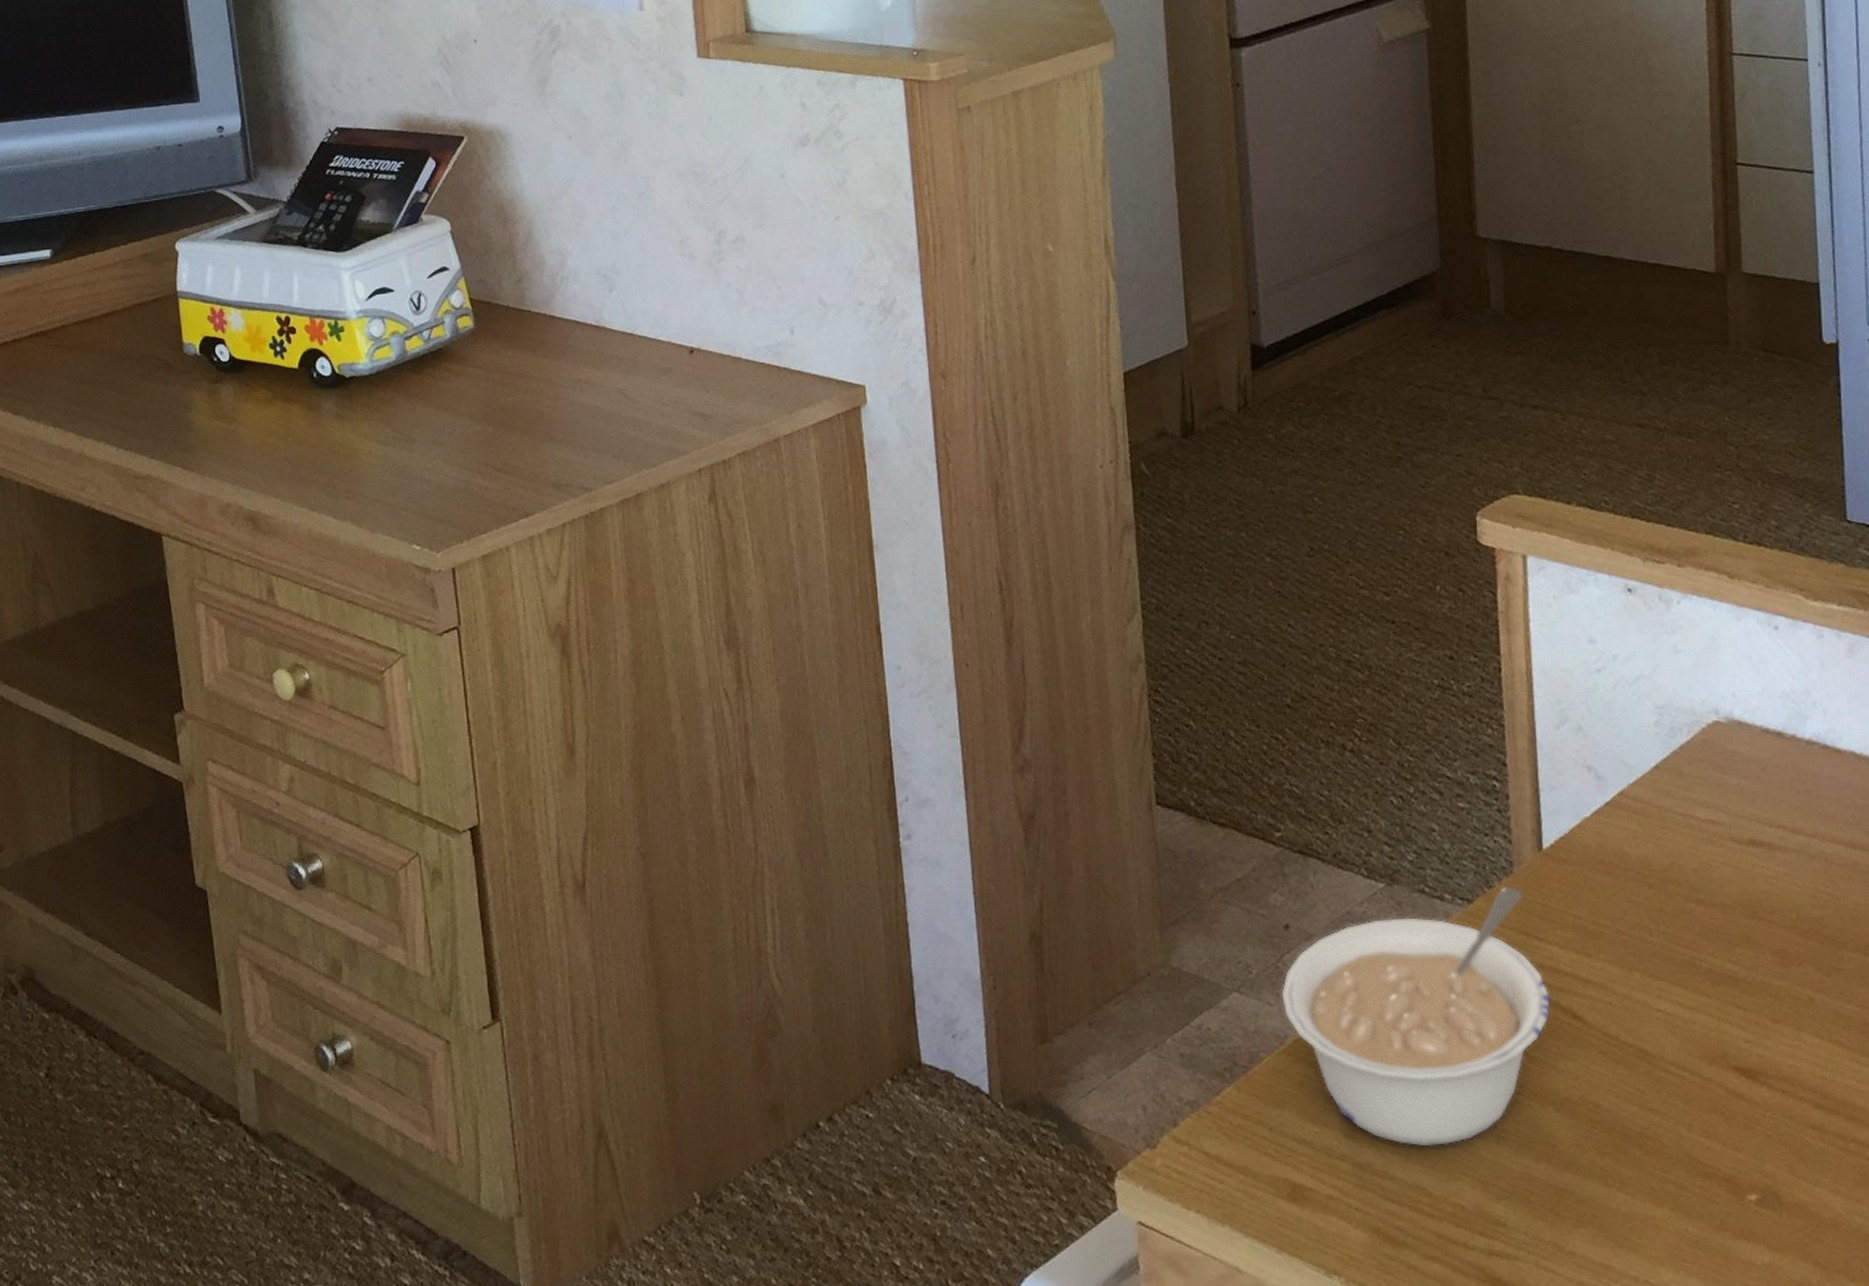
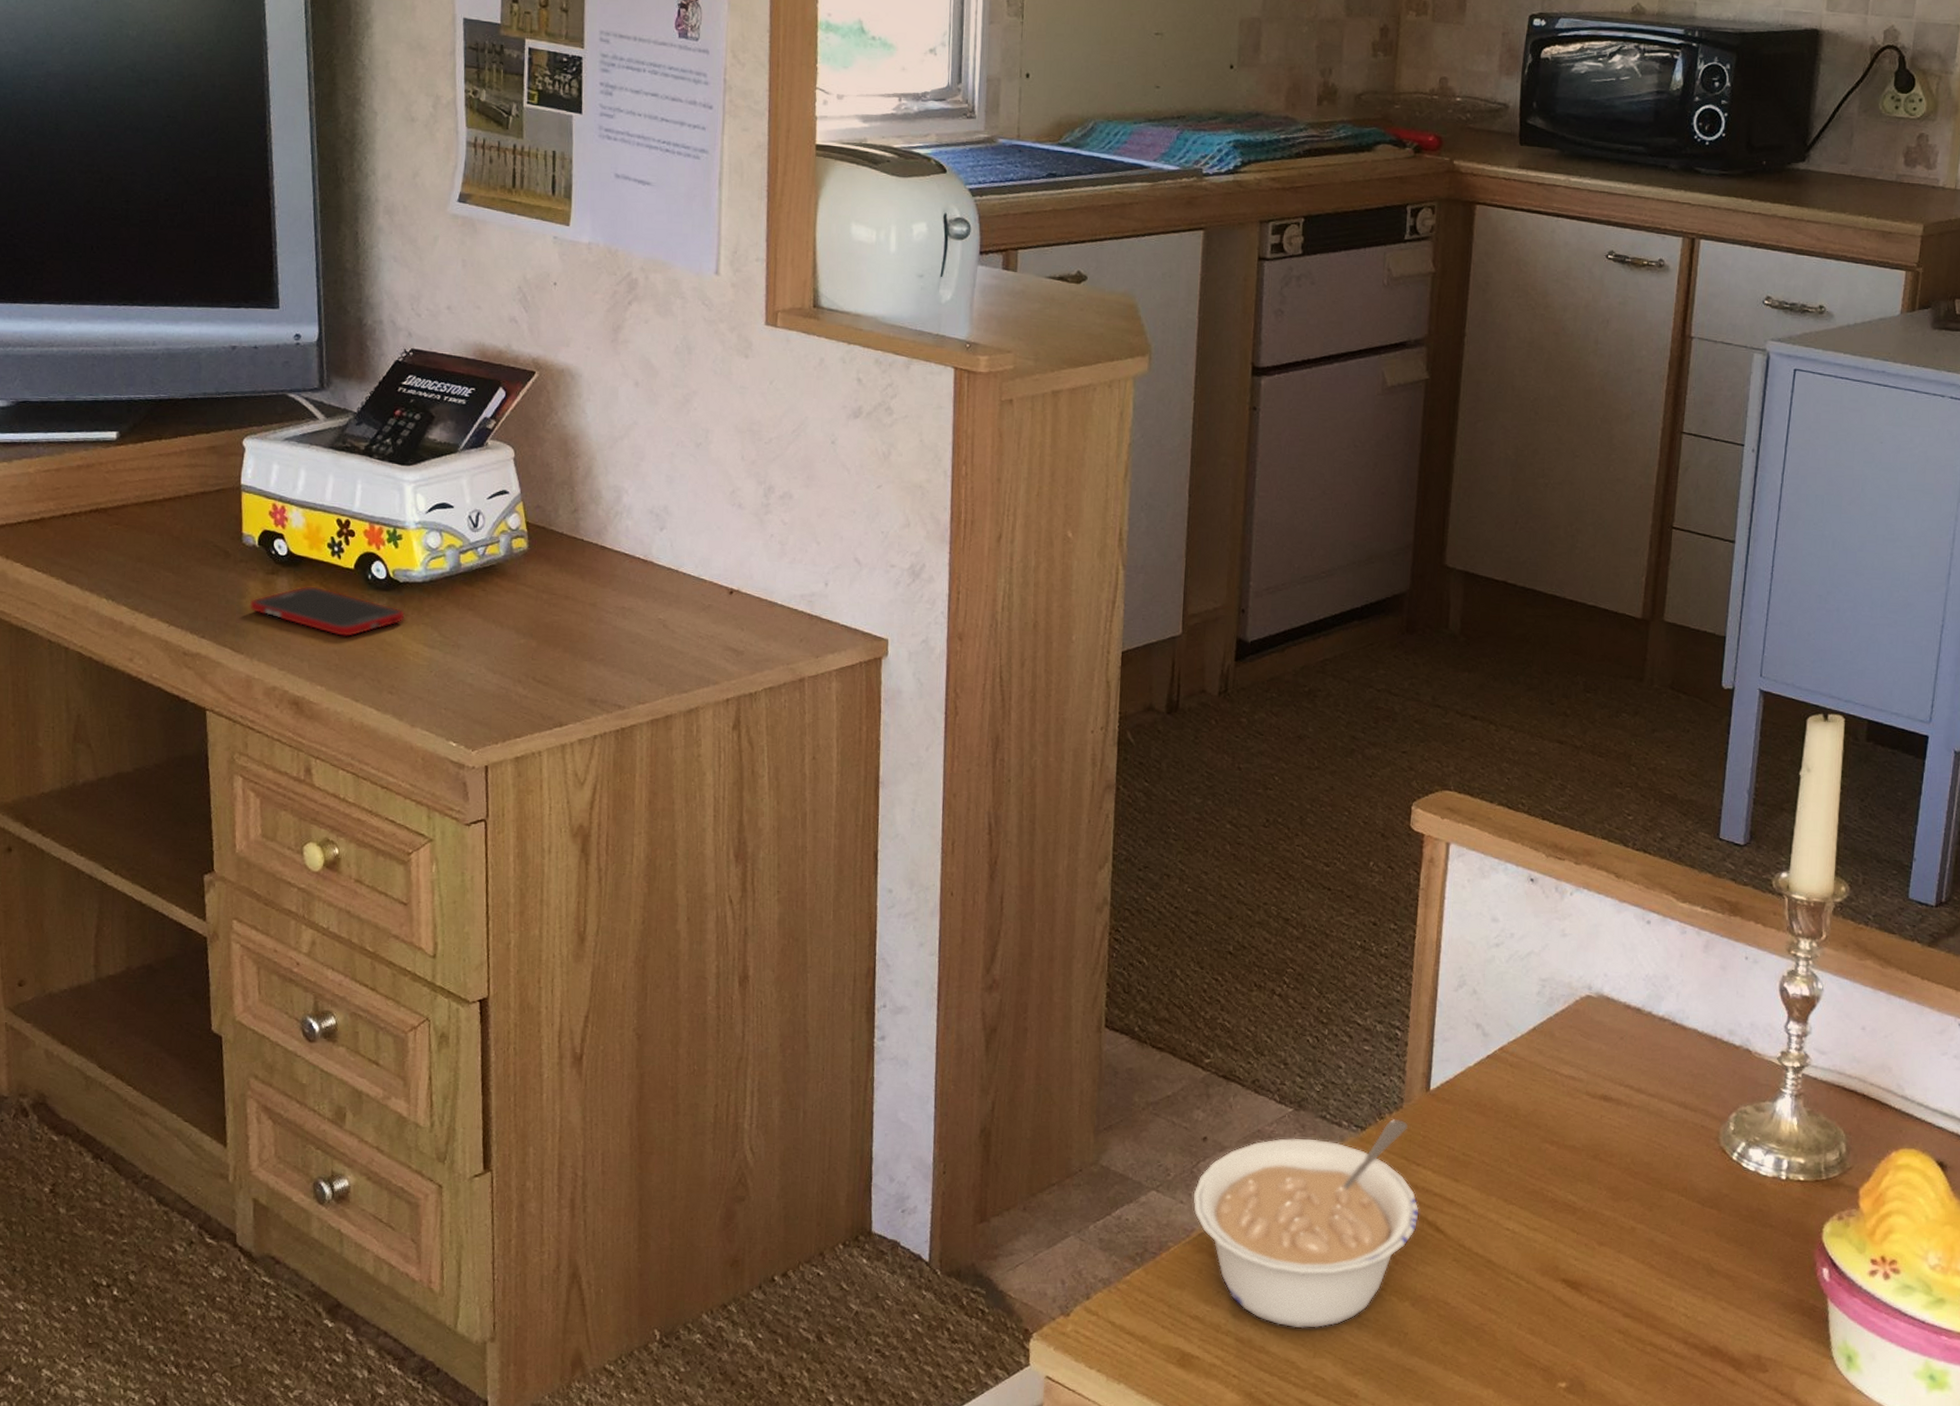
cell phone: none [196,391,354,442] -> present [249,586,405,637]

